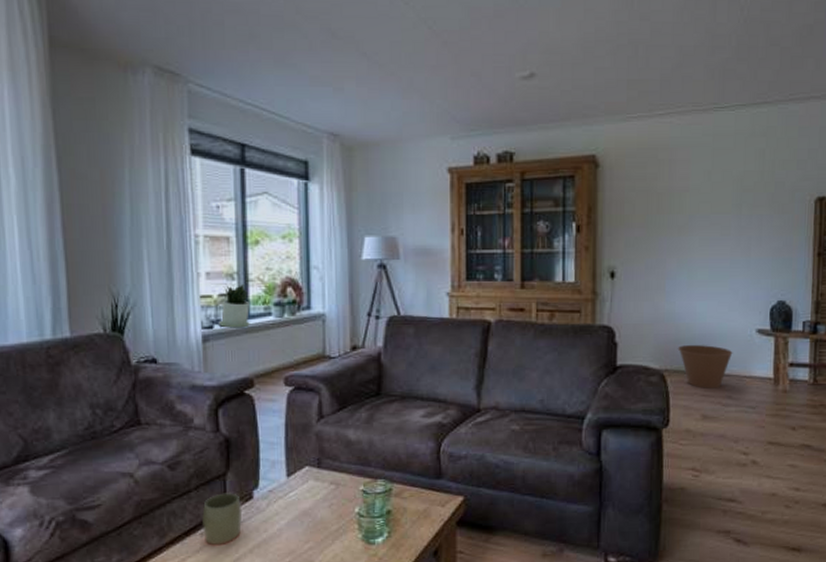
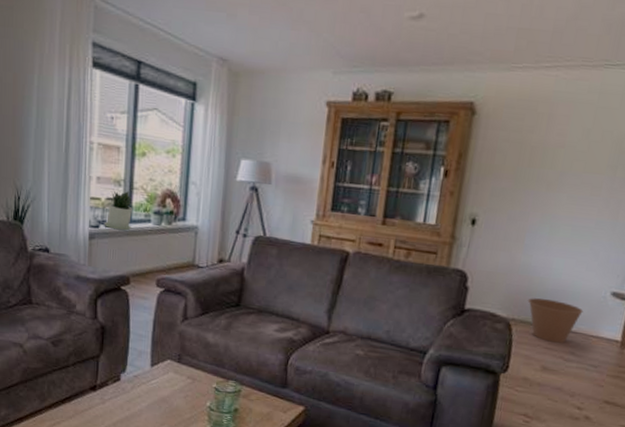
mug: present [201,493,243,545] -> none [75,372,111,415]

